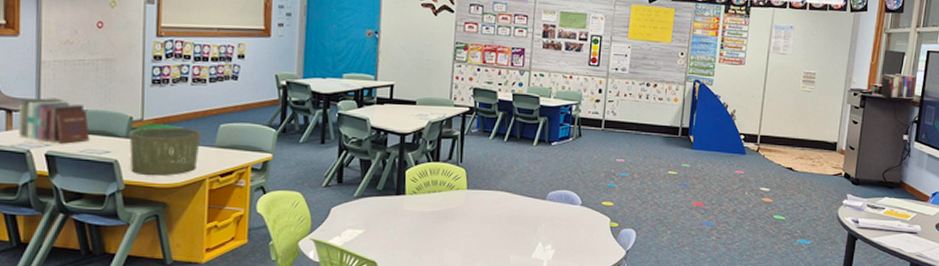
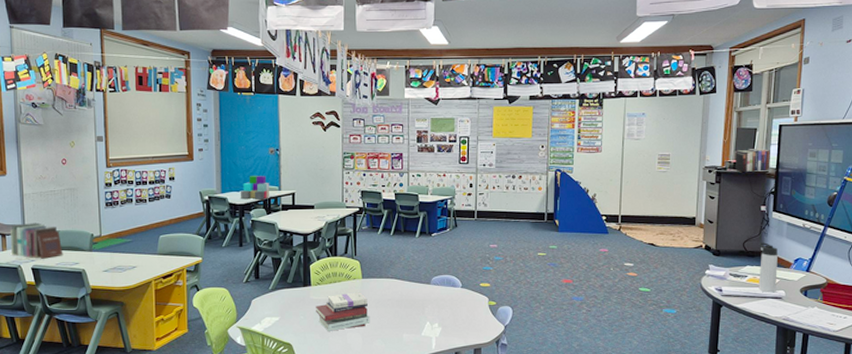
basket: present [129,126,201,175] -> none [91,241,146,280]
toy blocks: none [327,61,363,90] -> present [241,176,269,200]
books: none [409,204,473,249] -> present [316,292,370,331]
thermos bottle: none [895,173,917,227] -> present [758,242,778,293]

